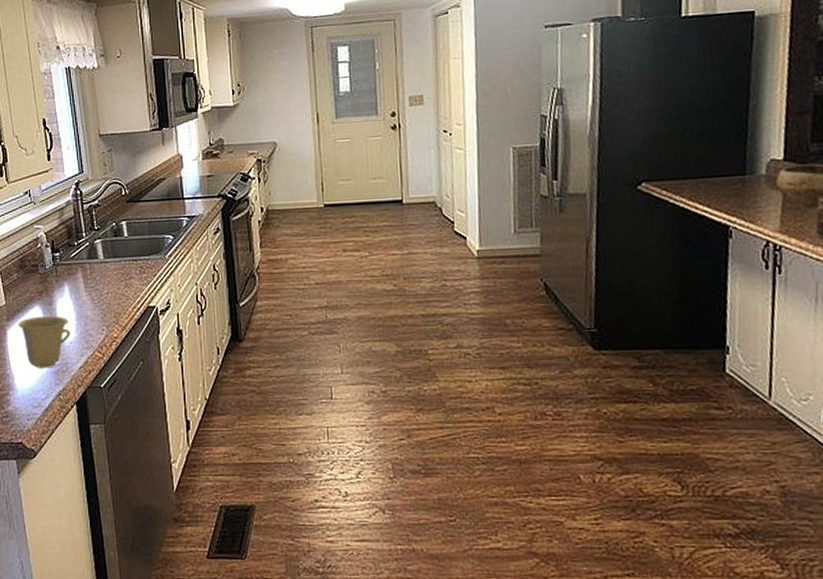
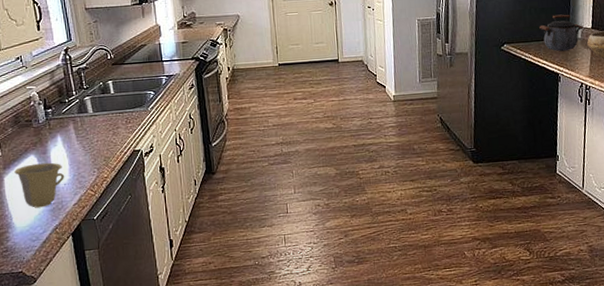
kettle: none [697,139,772,194] -> present [539,14,585,52]

